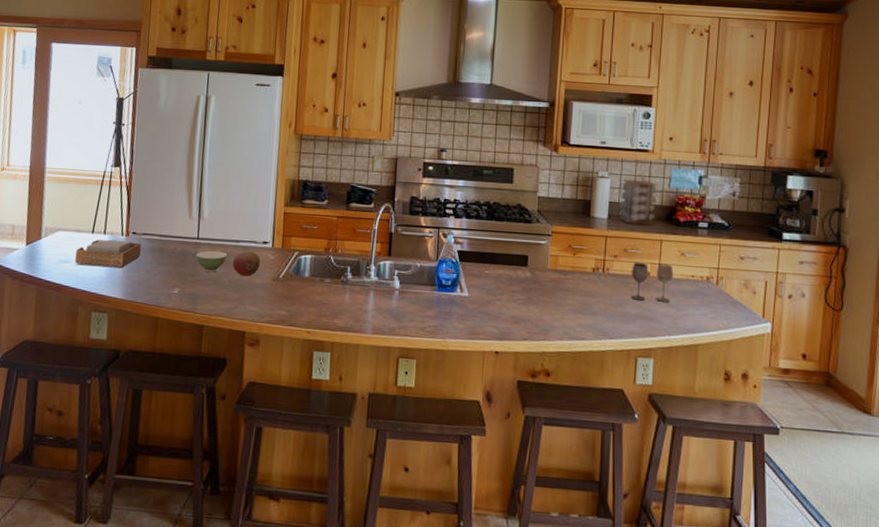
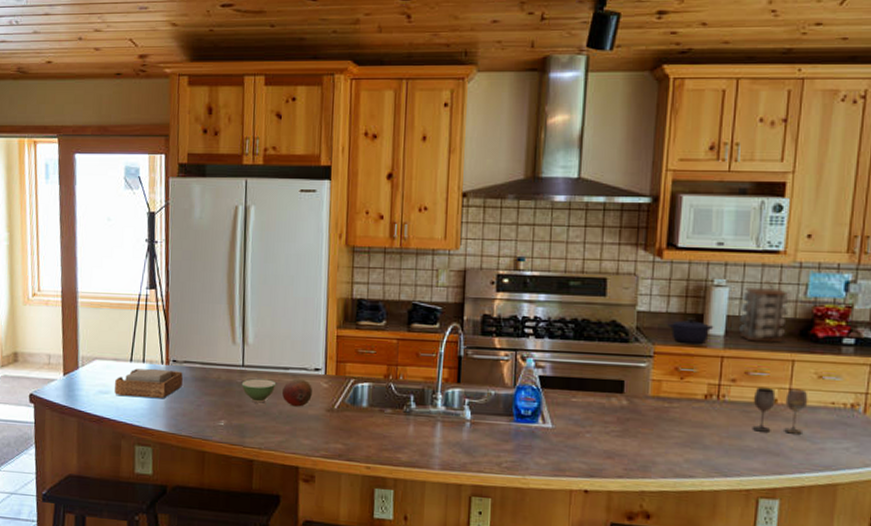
cooking pot: none [562,203,599,226] -> present [667,318,714,345]

